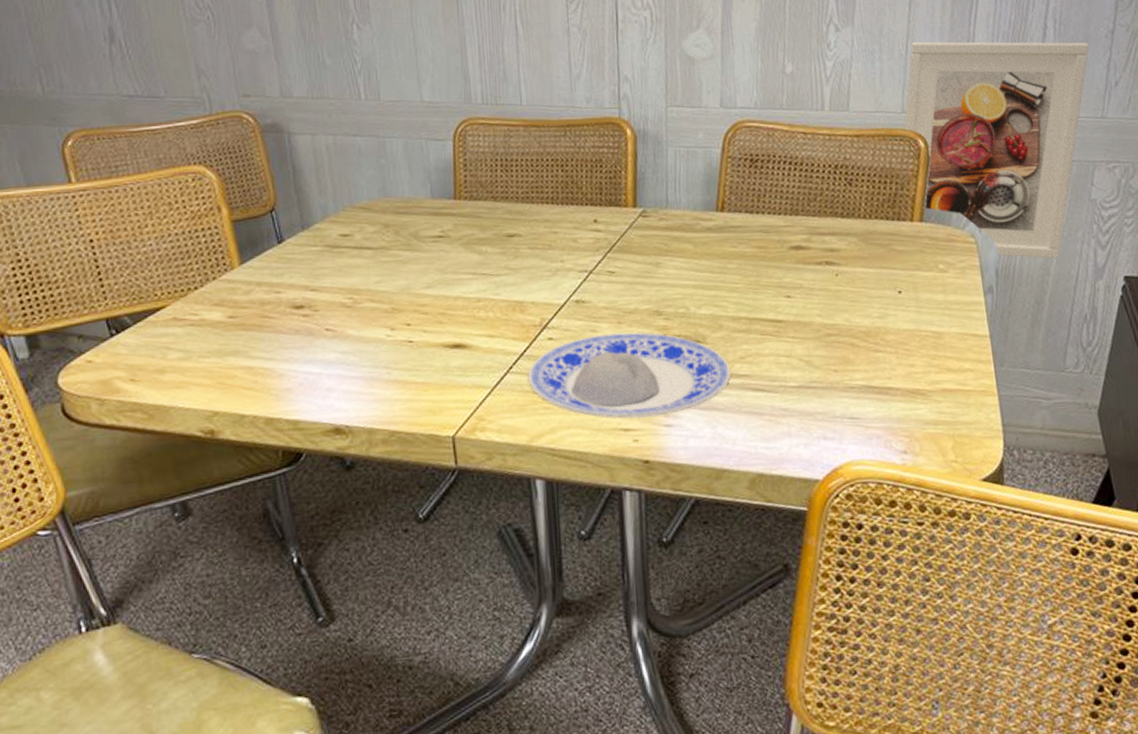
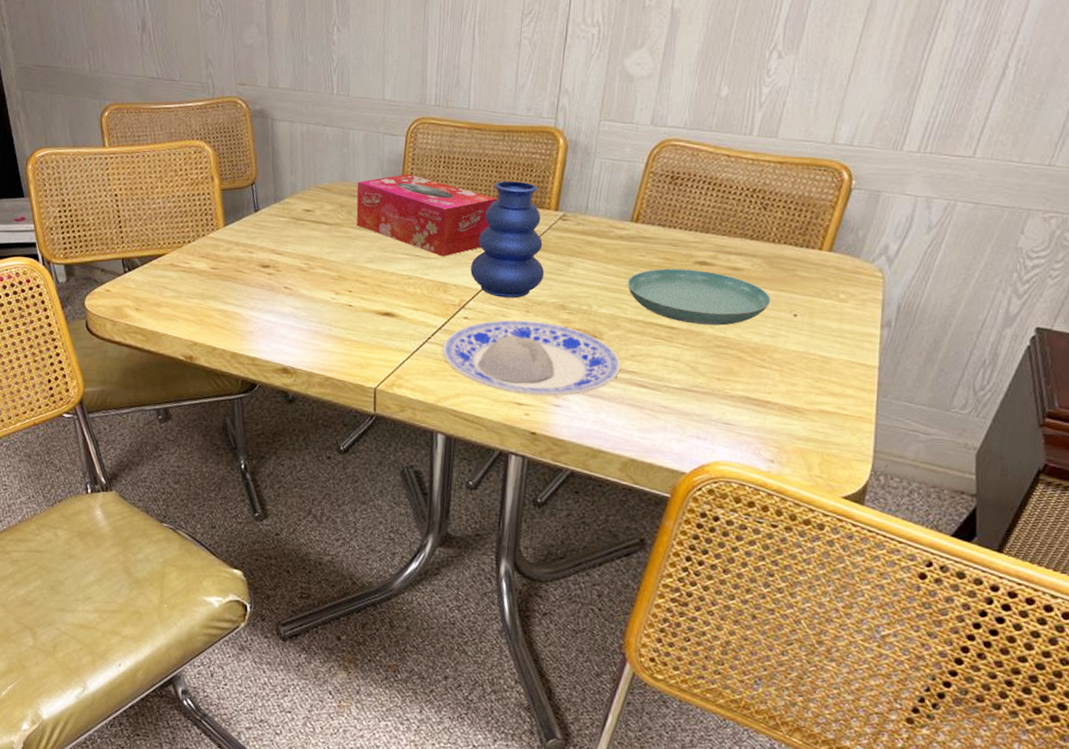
tissue box: none [402,182,568,272] -> present [356,173,498,257]
vase: none [548,179,632,311] -> present [470,181,545,298]
saucer: none [722,255,874,314] -> present [627,268,771,326]
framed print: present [904,41,1090,259] -> none [829,73,1052,302]

